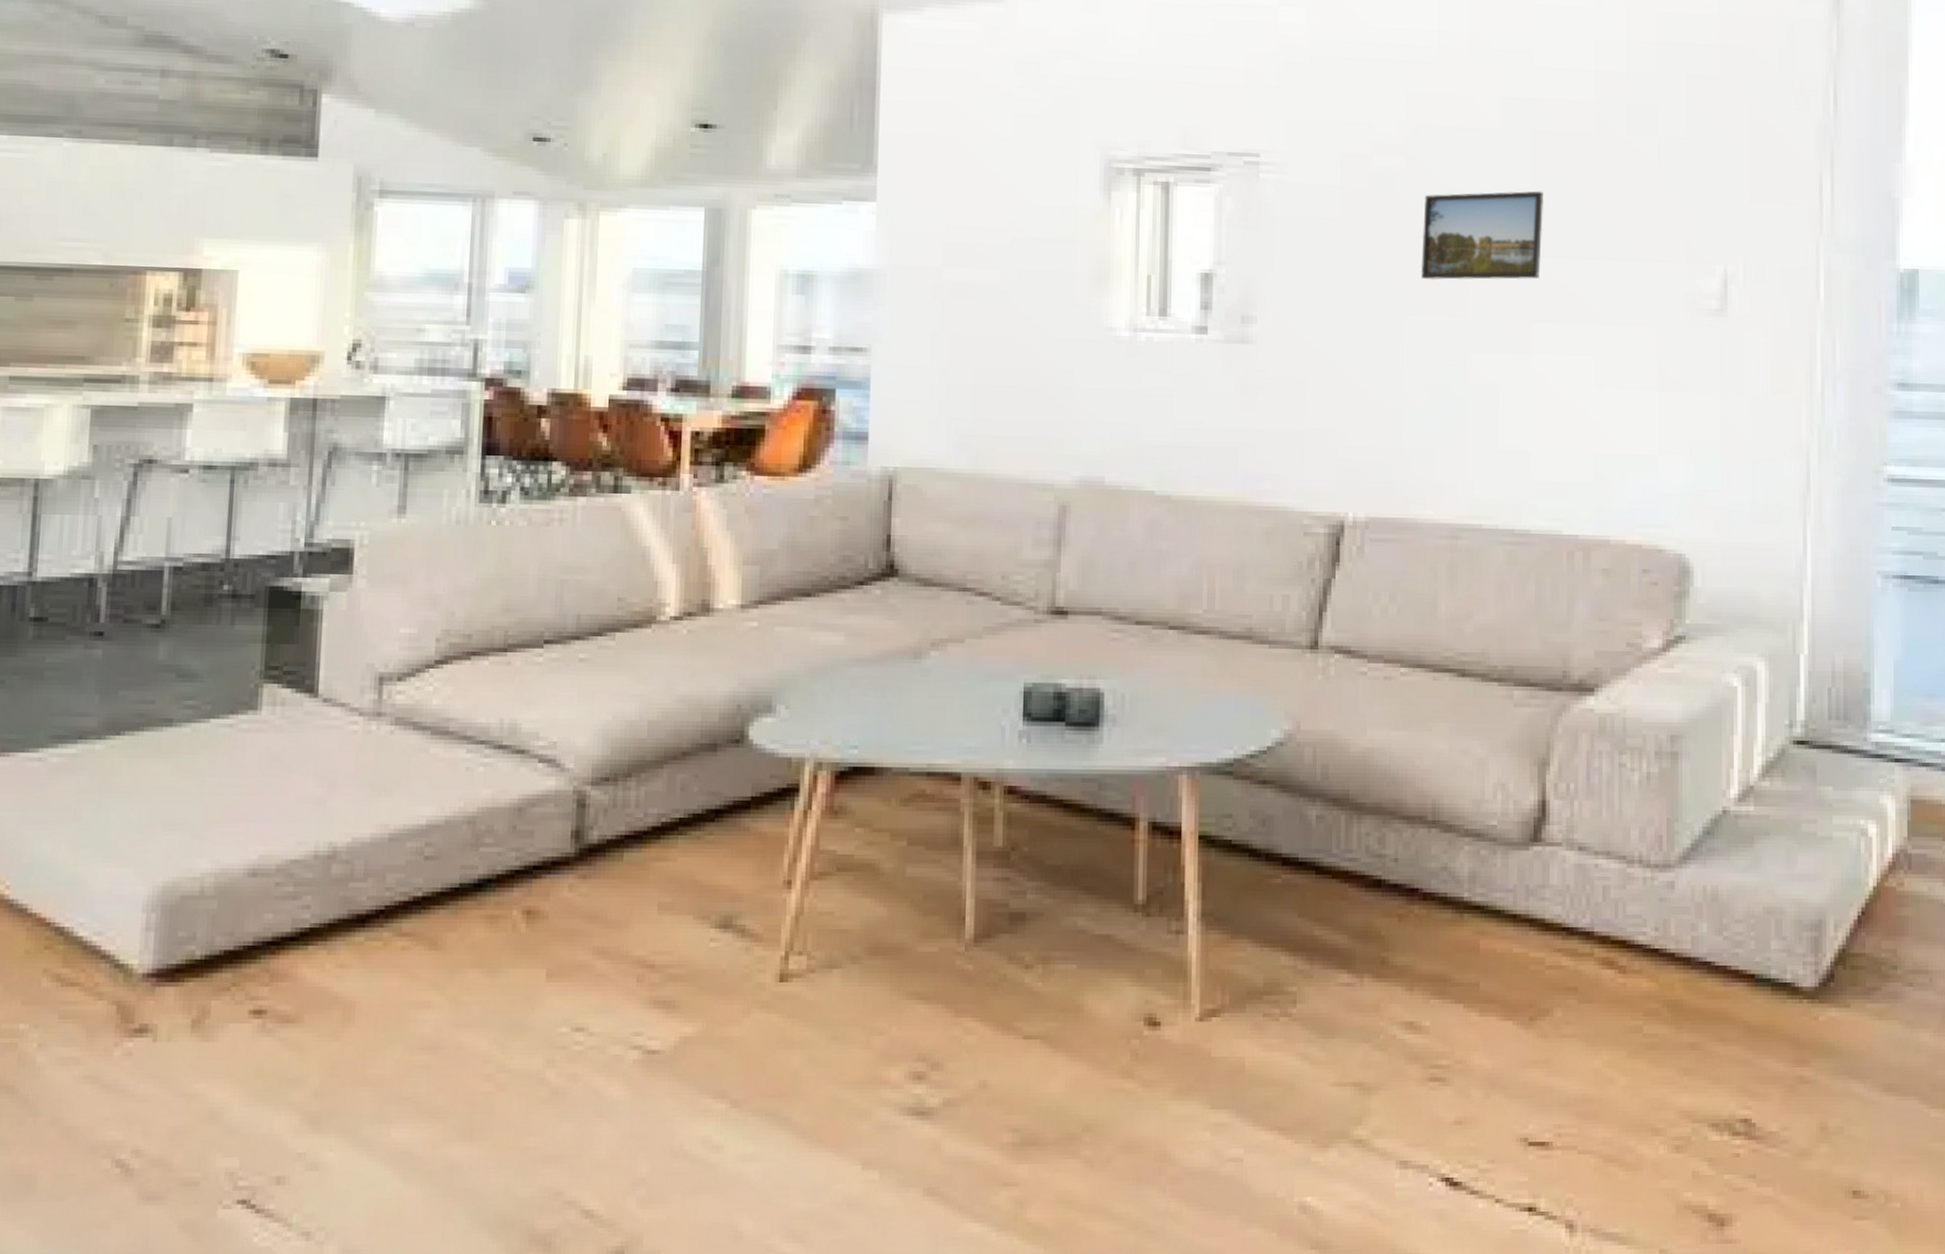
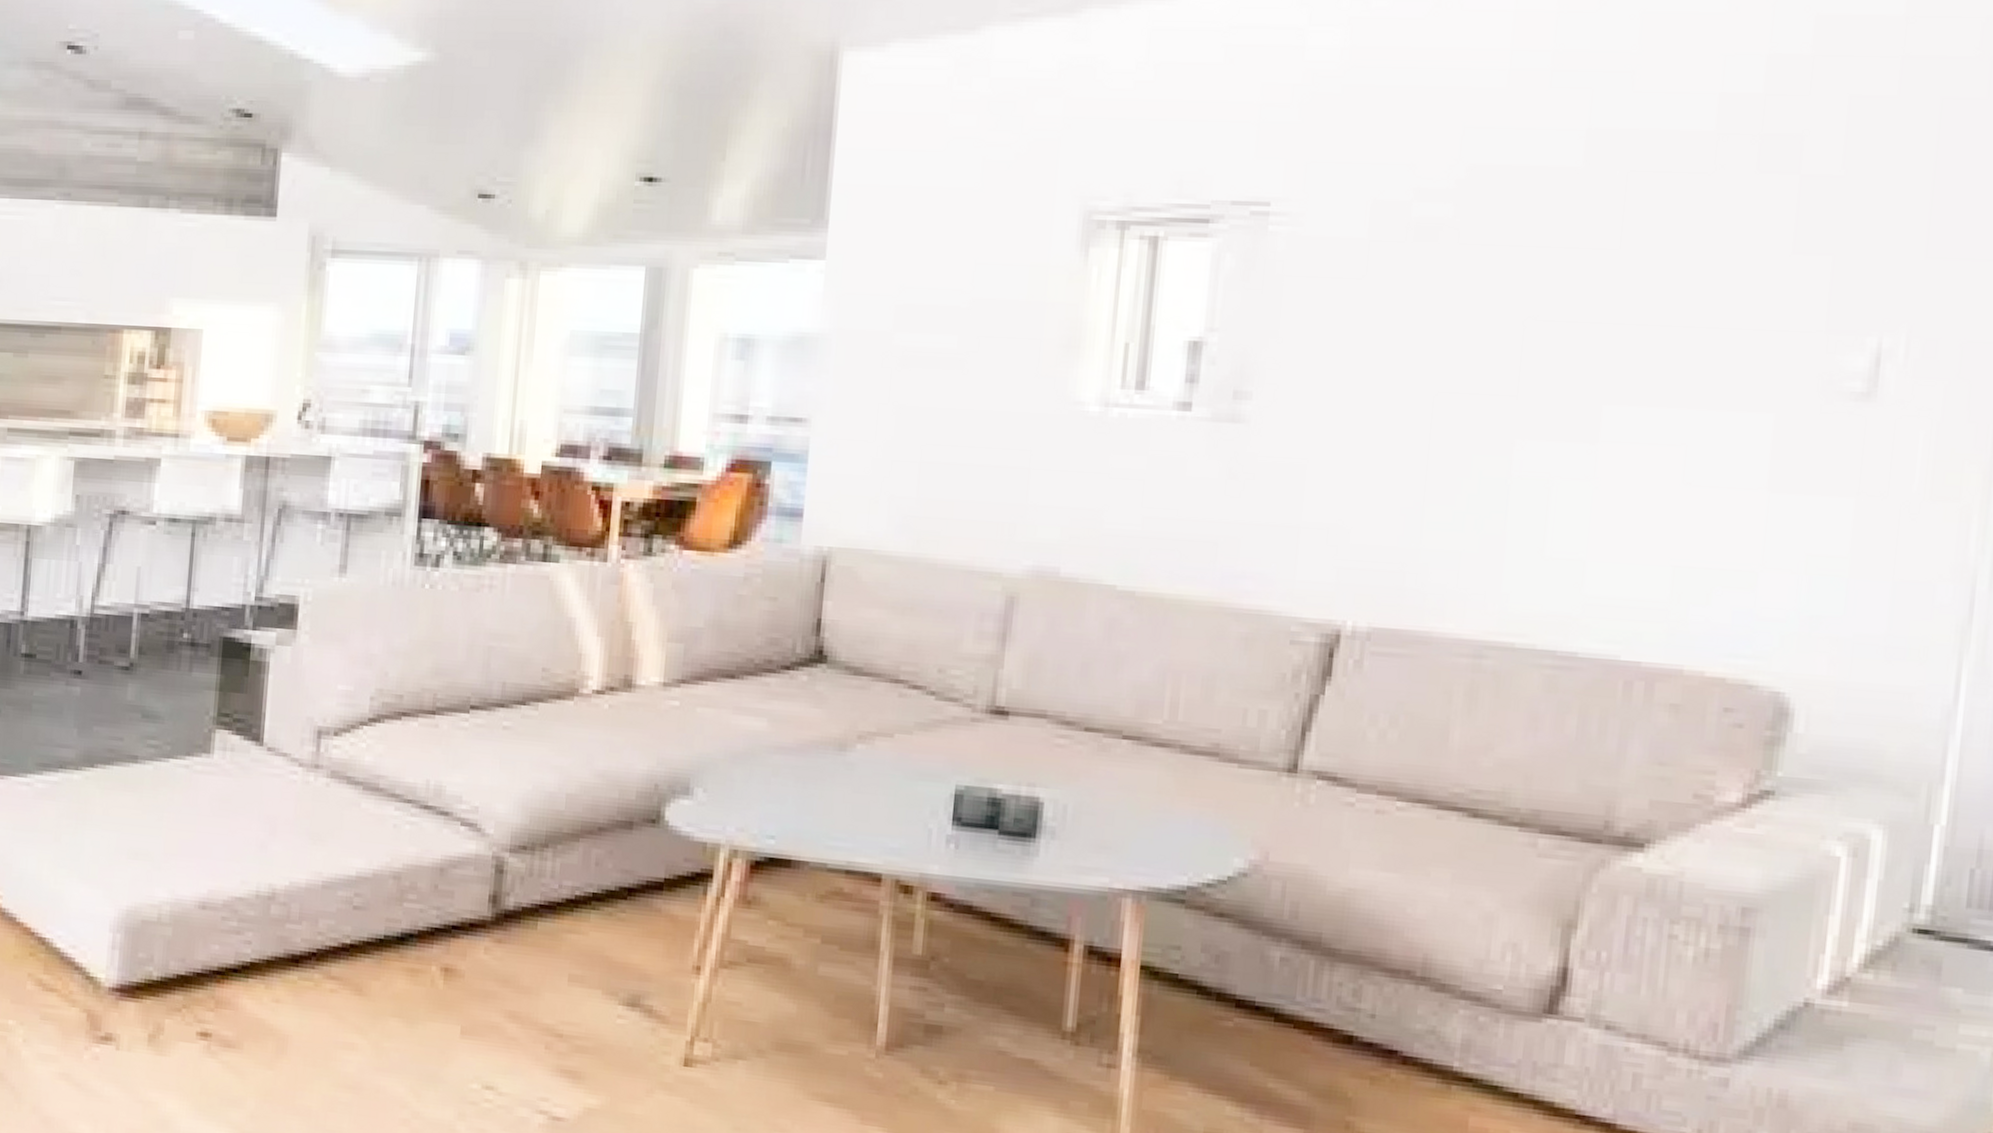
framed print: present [1420,191,1544,280] -> none [1461,244,1634,353]

